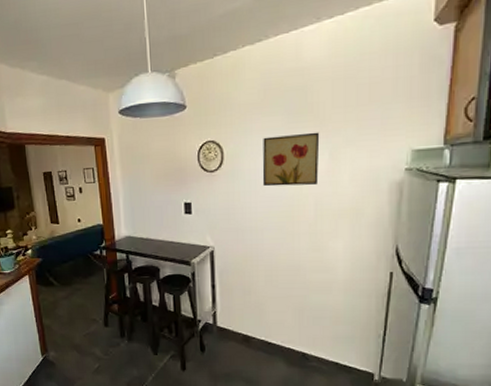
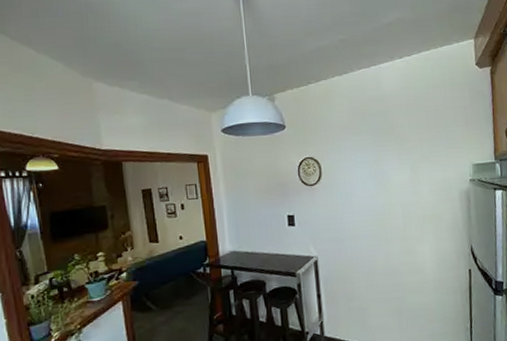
wall art: present [262,132,320,187] -> none [355,149,404,198]

